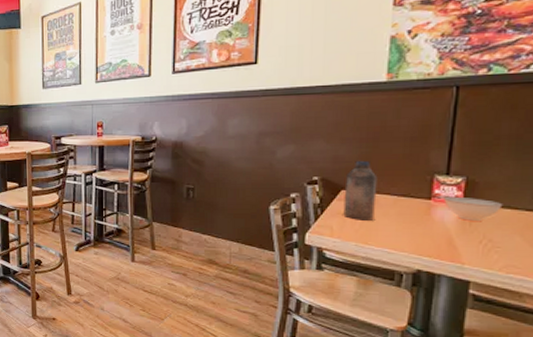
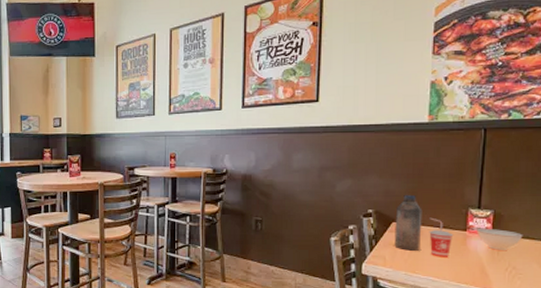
beverage cup: none [385,185,415,228] -> present [429,217,454,257]

